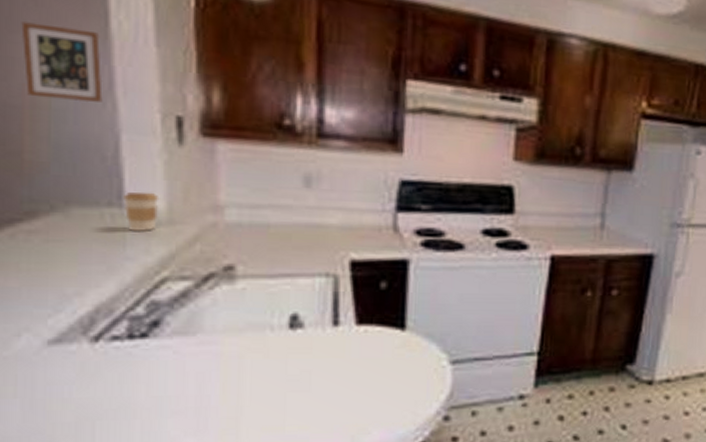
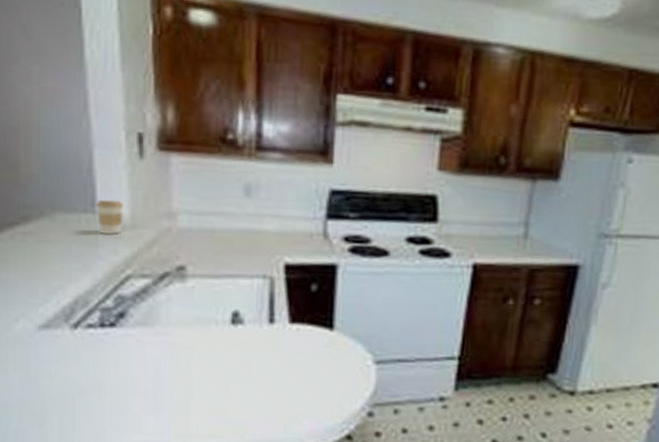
picture frame: present [21,21,103,103] -> none [16,54,79,123]

